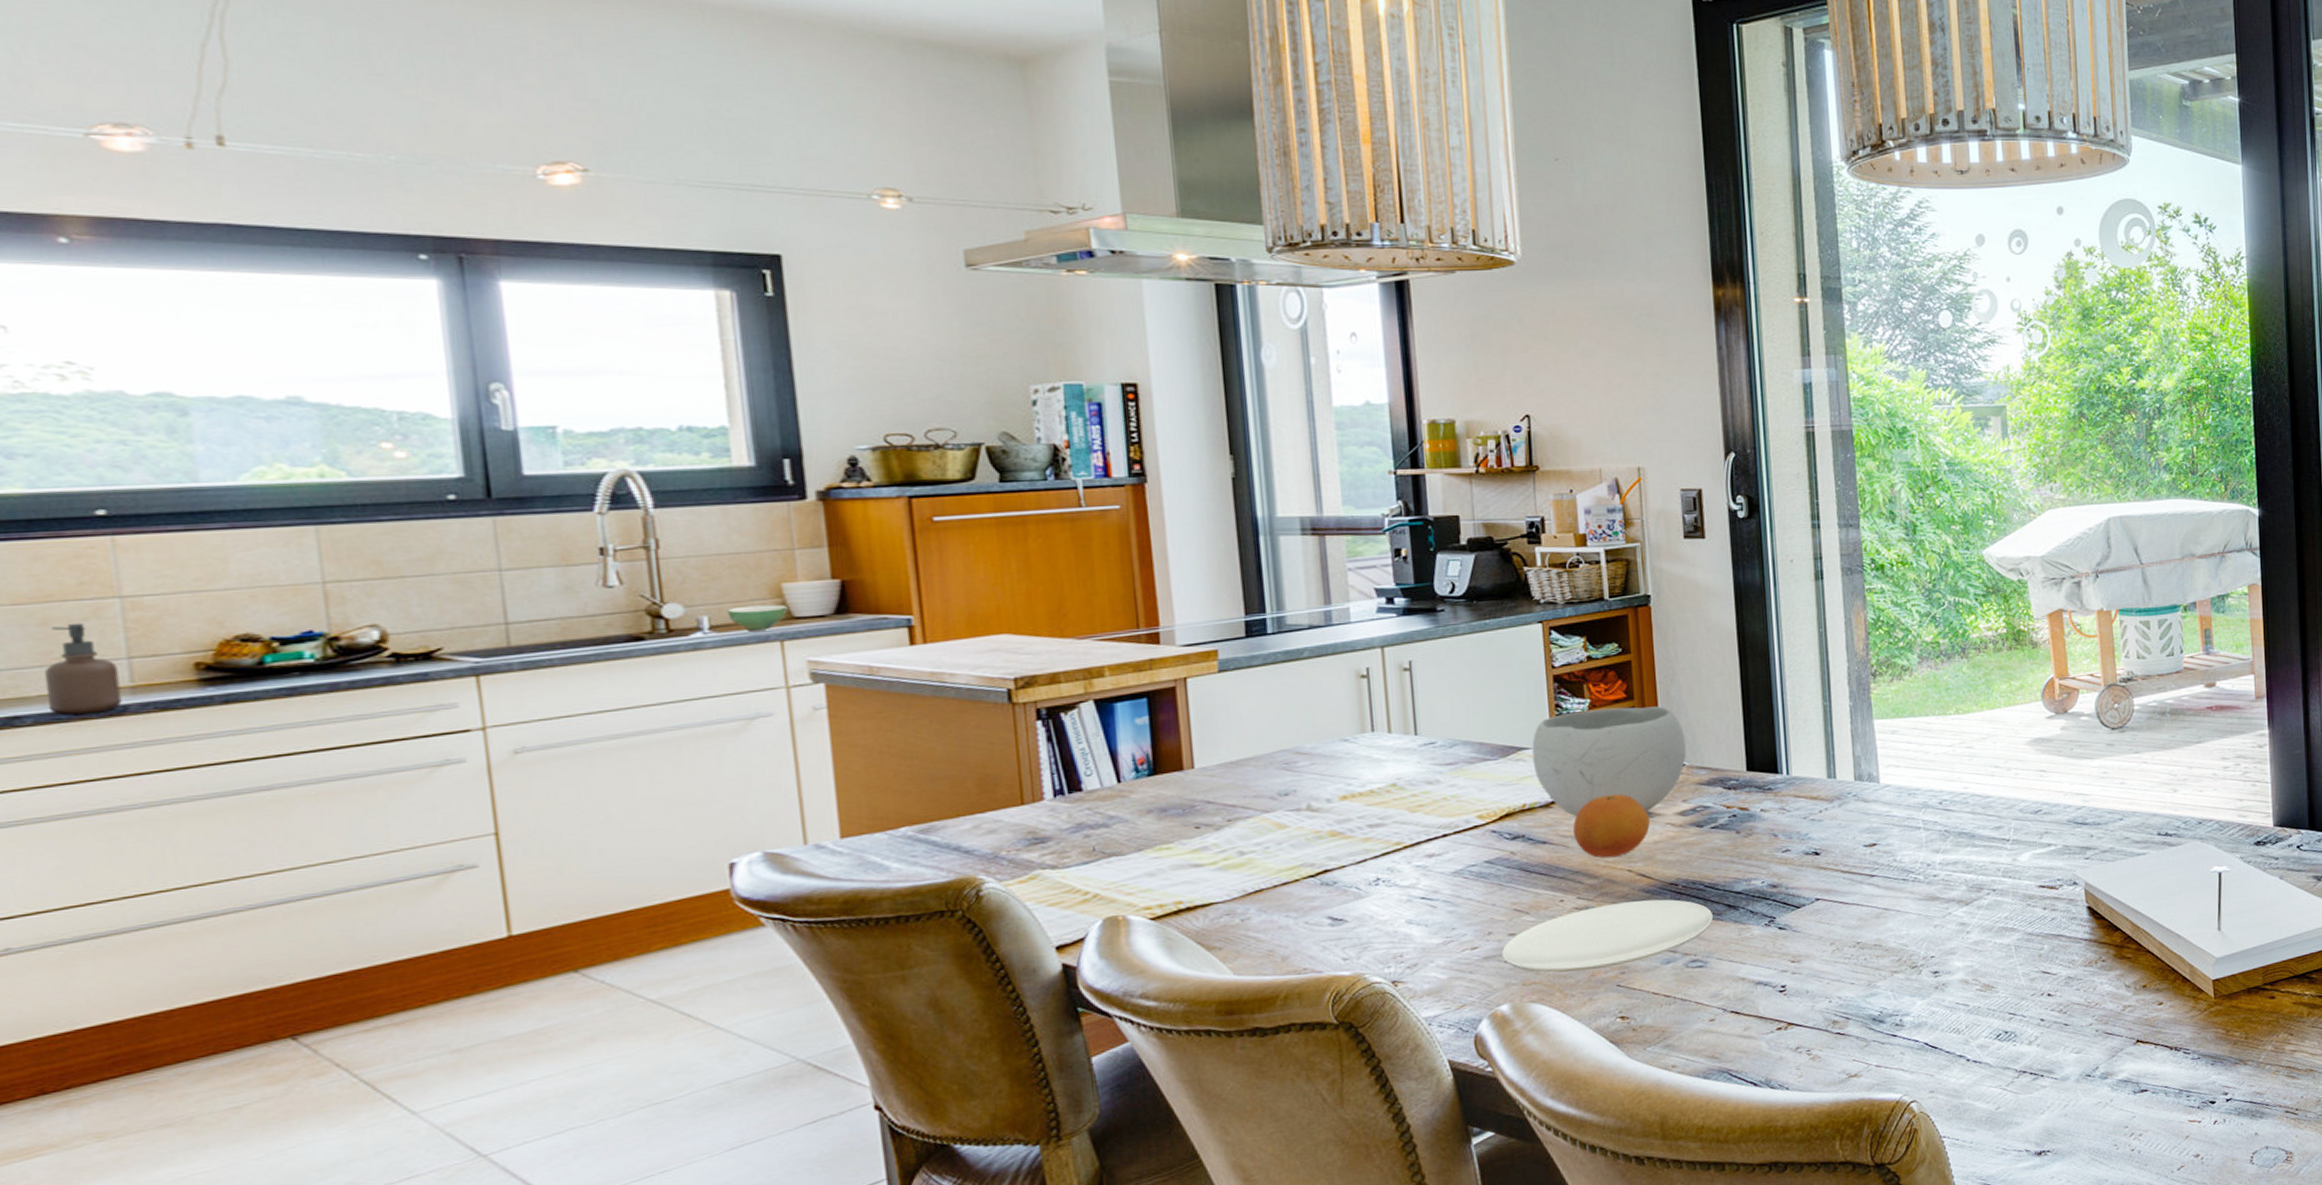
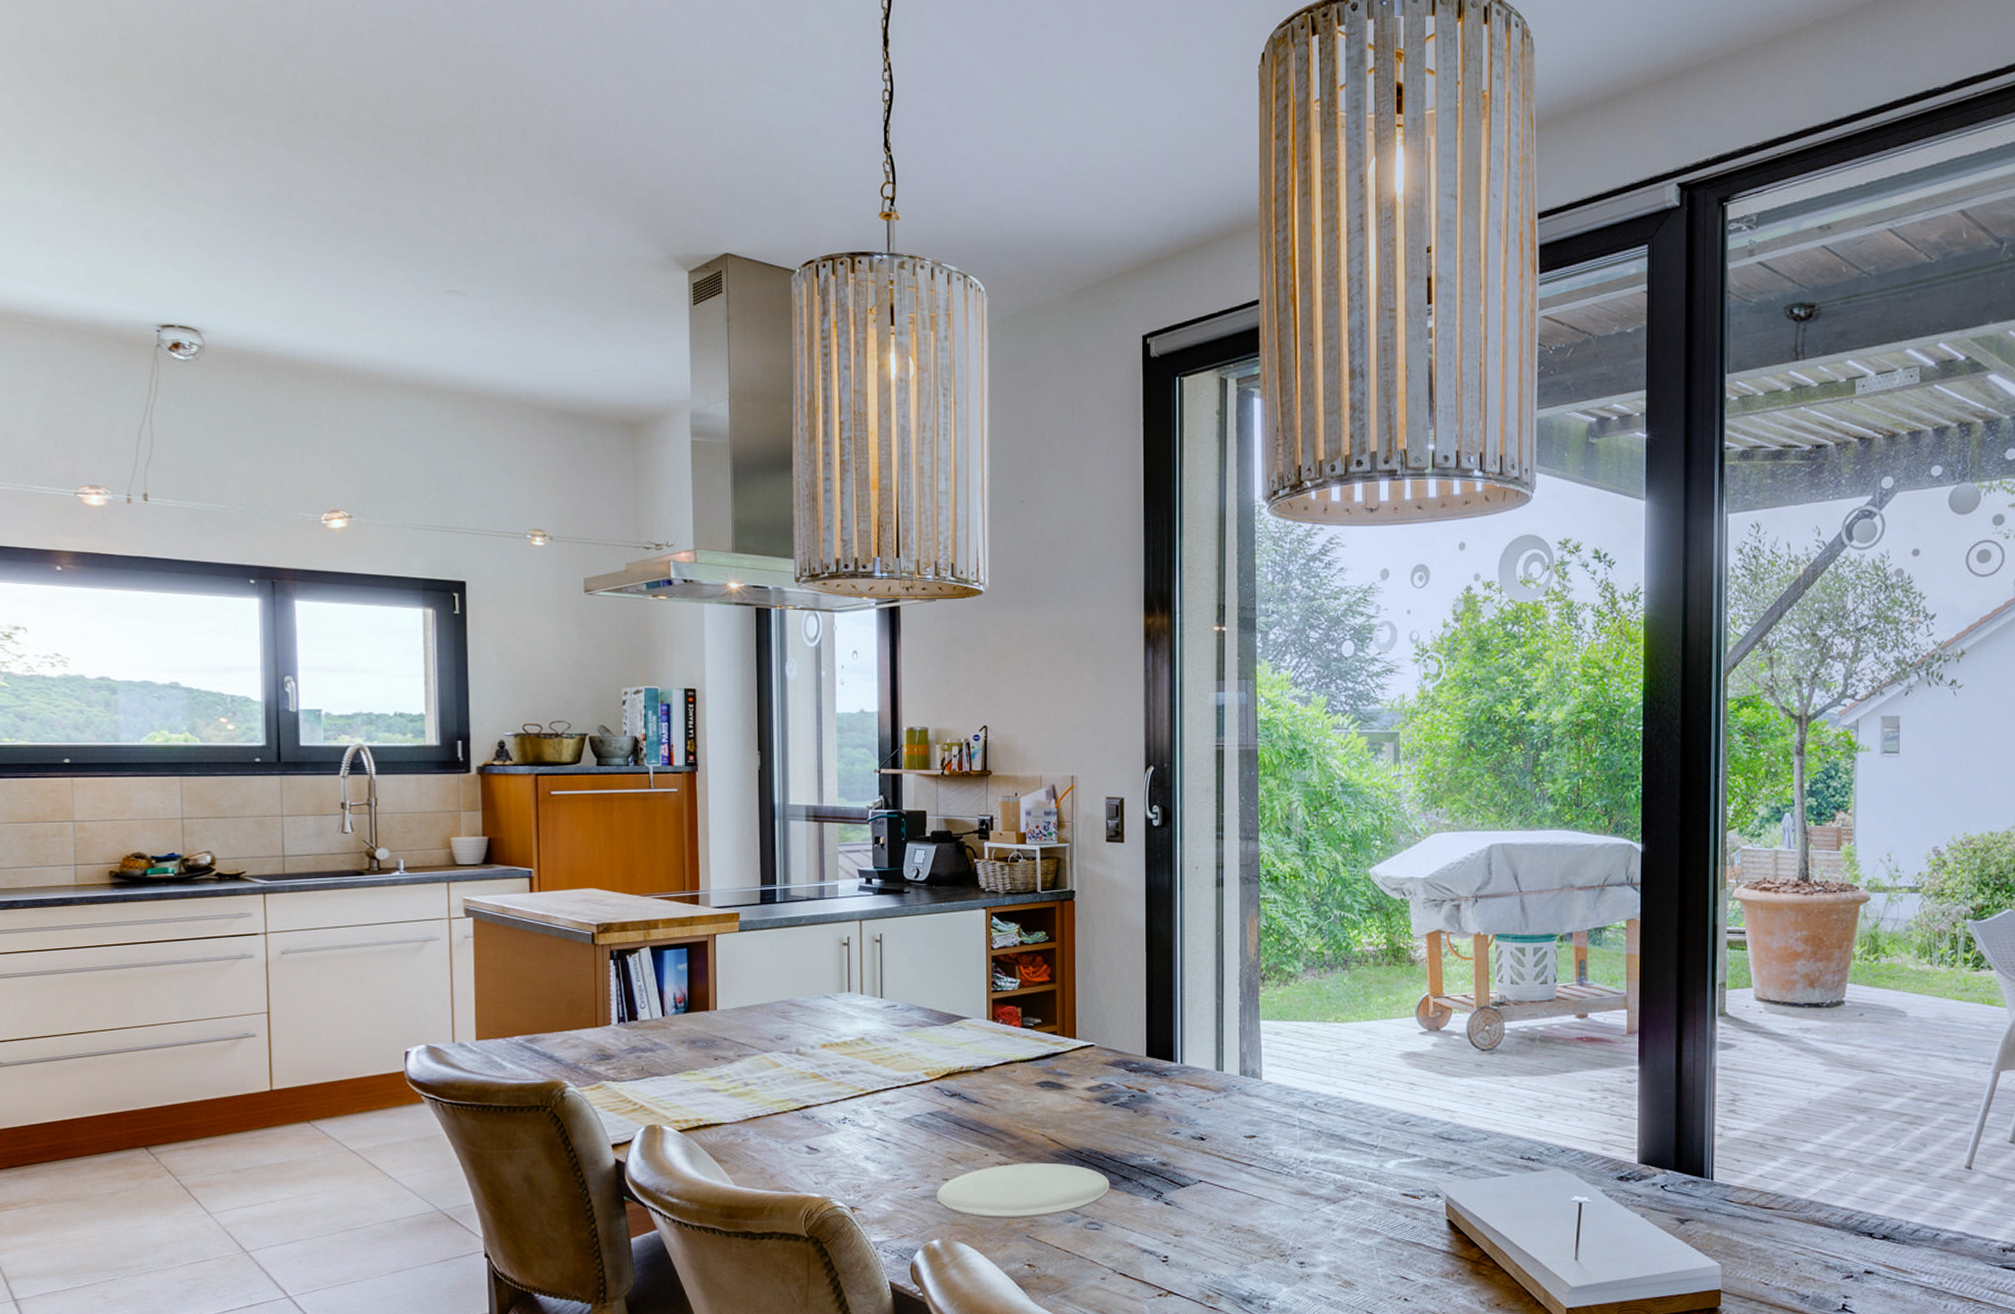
soap dispenser: present [43,622,122,716] -> none [31,838,70,903]
bowl: present [726,604,789,633] -> none [415,853,454,875]
bowl: present [1532,706,1687,817] -> none [971,989,1097,1085]
fruit: present [1573,794,1650,858] -> none [1000,1066,1062,1122]

